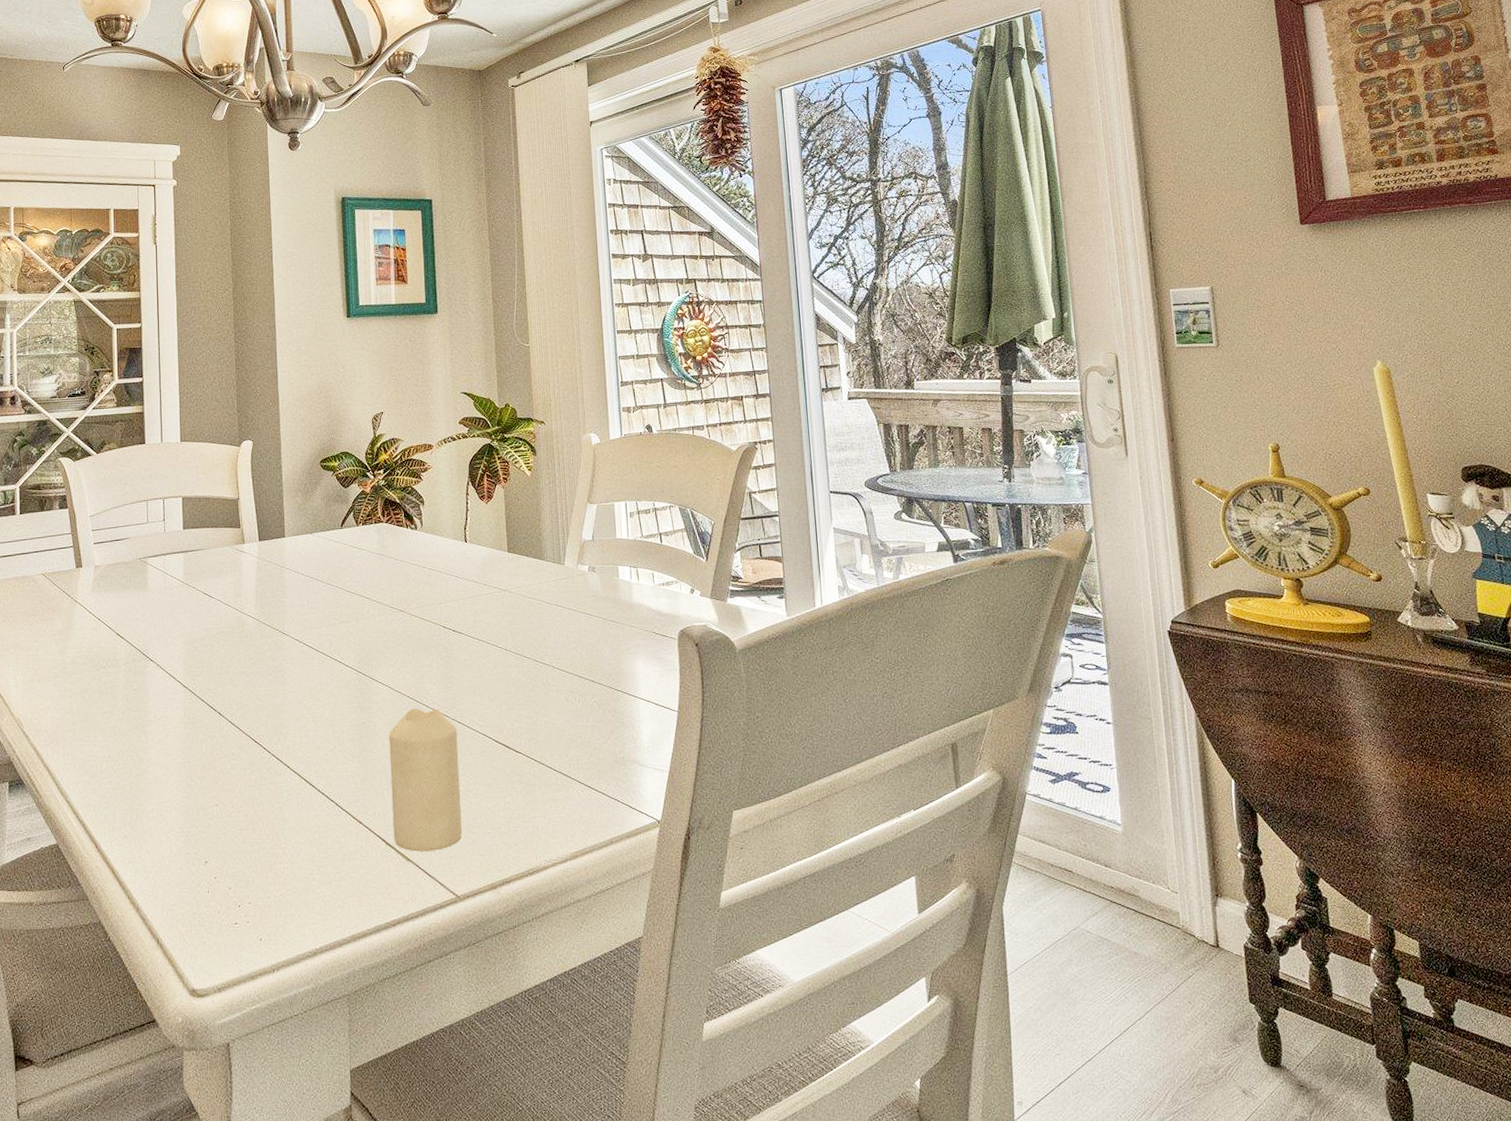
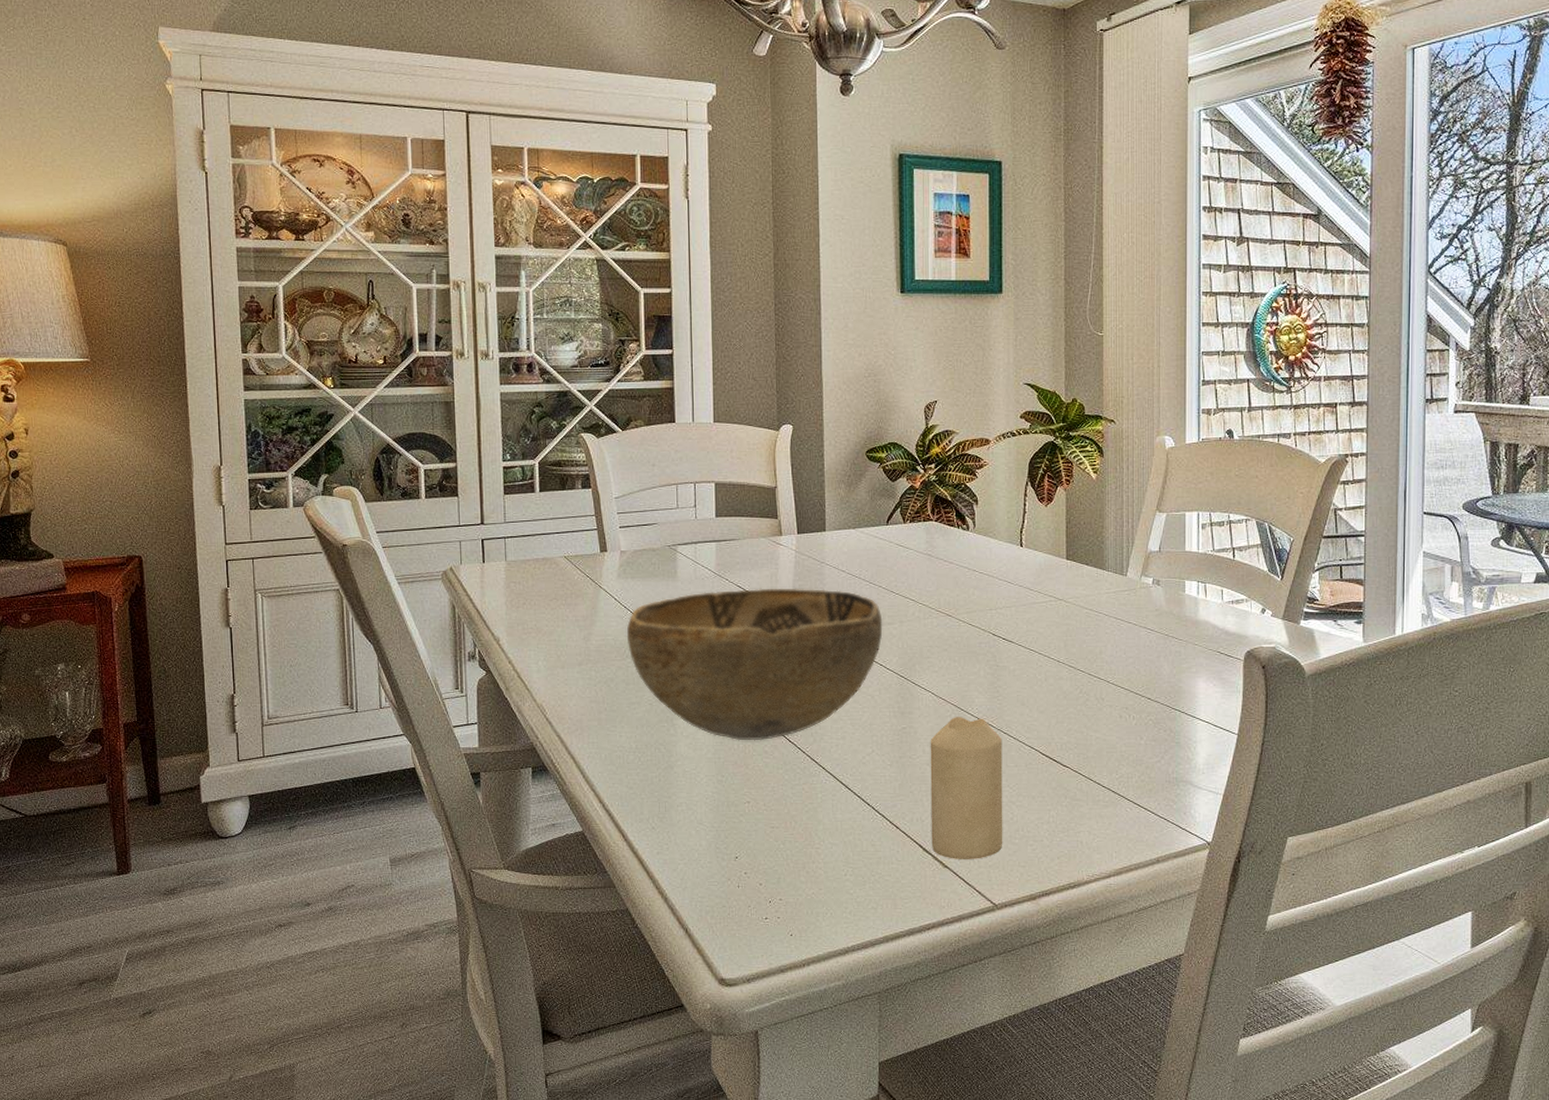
decorative bowl: none [100,592,341,744] -> present [626,588,883,741]

